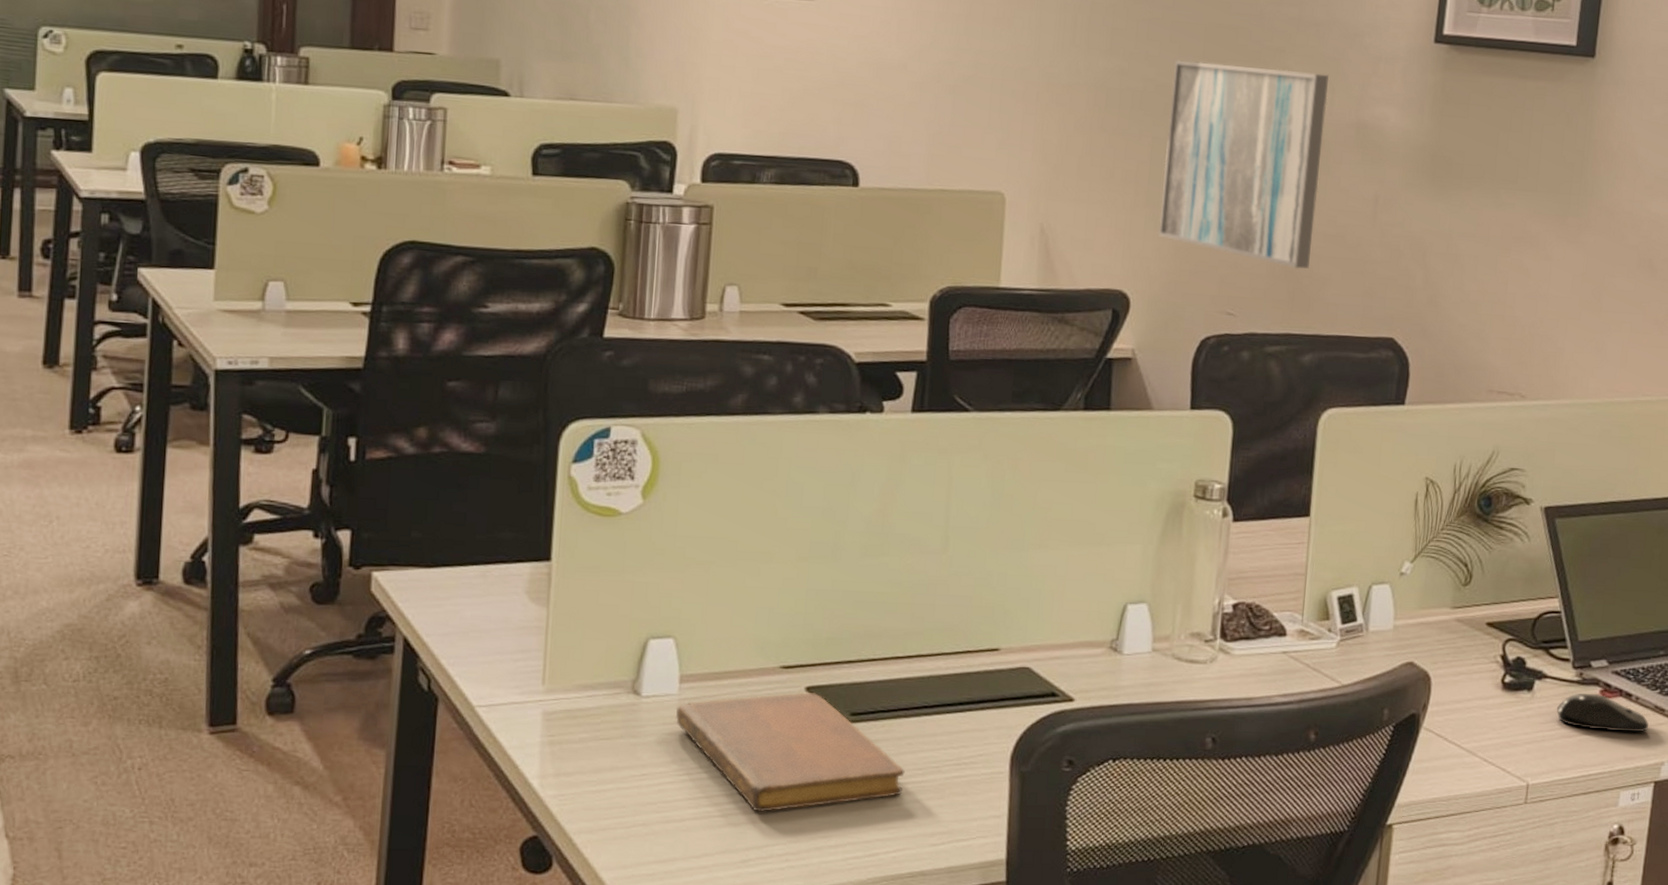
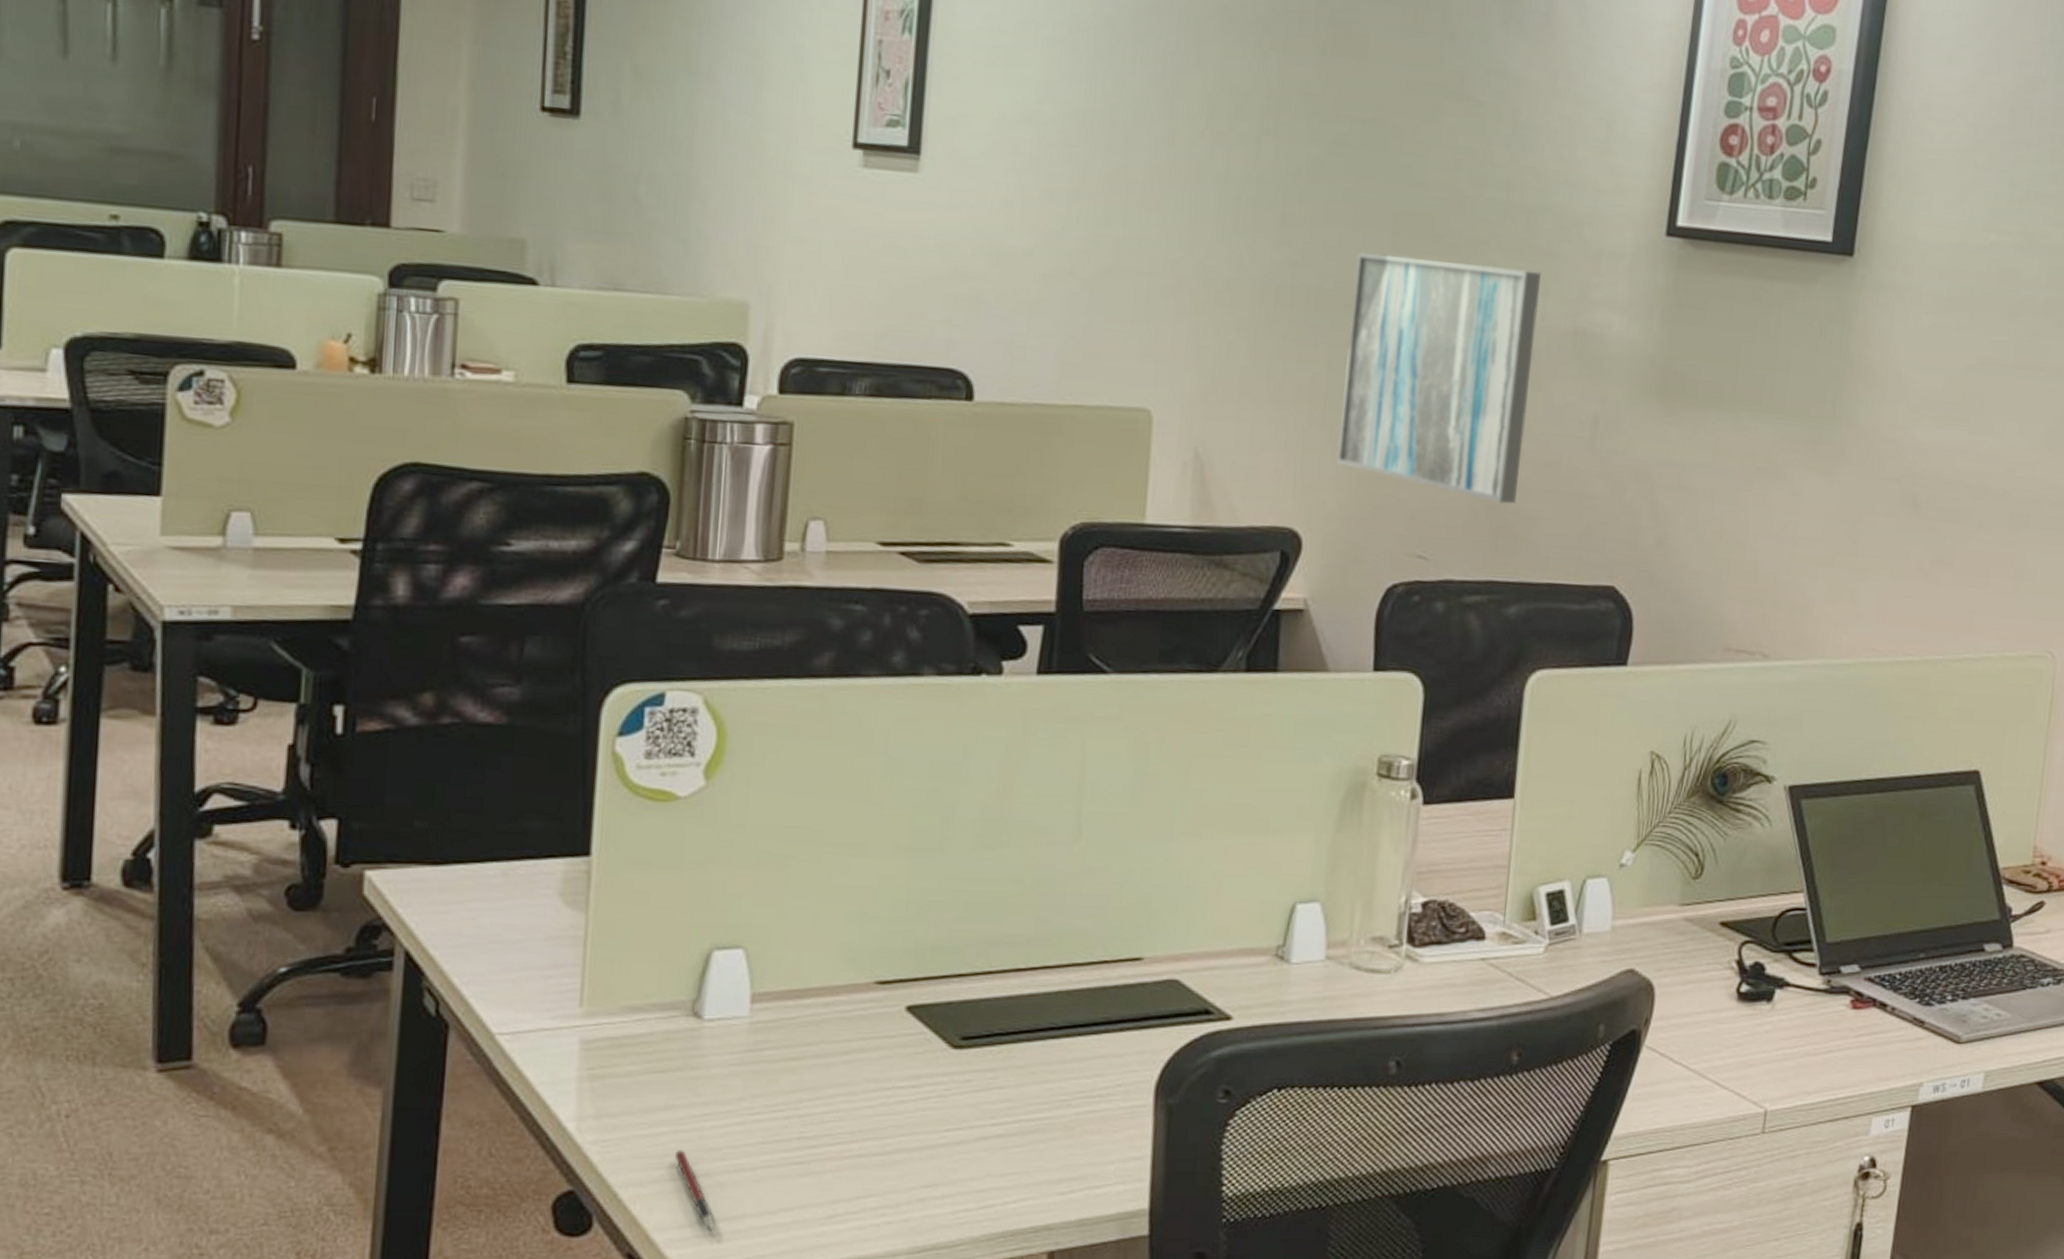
pen: none [618,804,650,871] -> present [674,1150,714,1231]
notebook: present [676,692,905,812] -> none [746,1013,1027,1157]
computer mouse: present [1556,692,1649,733] -> none [1799,1003,1906,1049]

